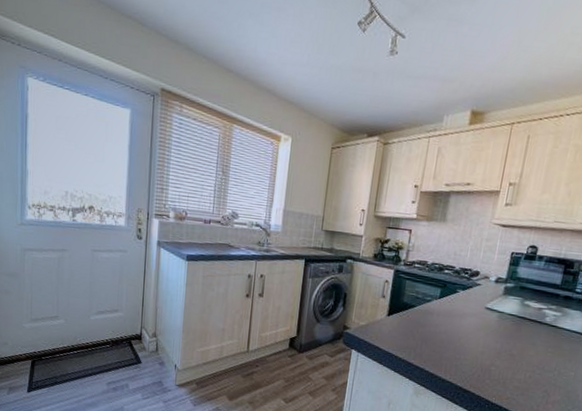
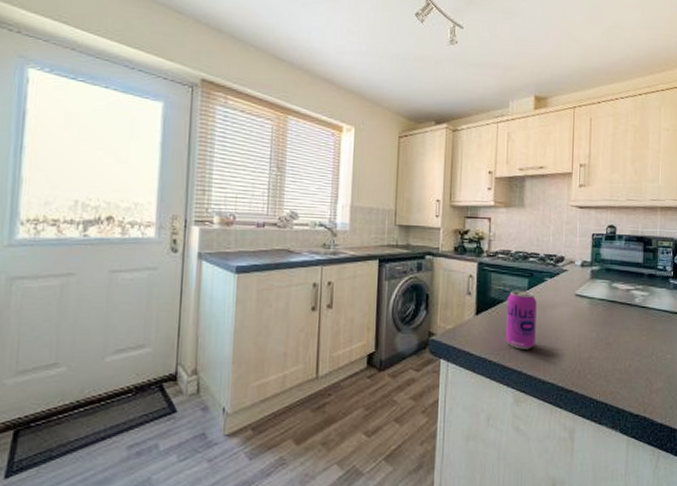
beverage can: none [412,297,447,351] -> present [505,290,537,350]

